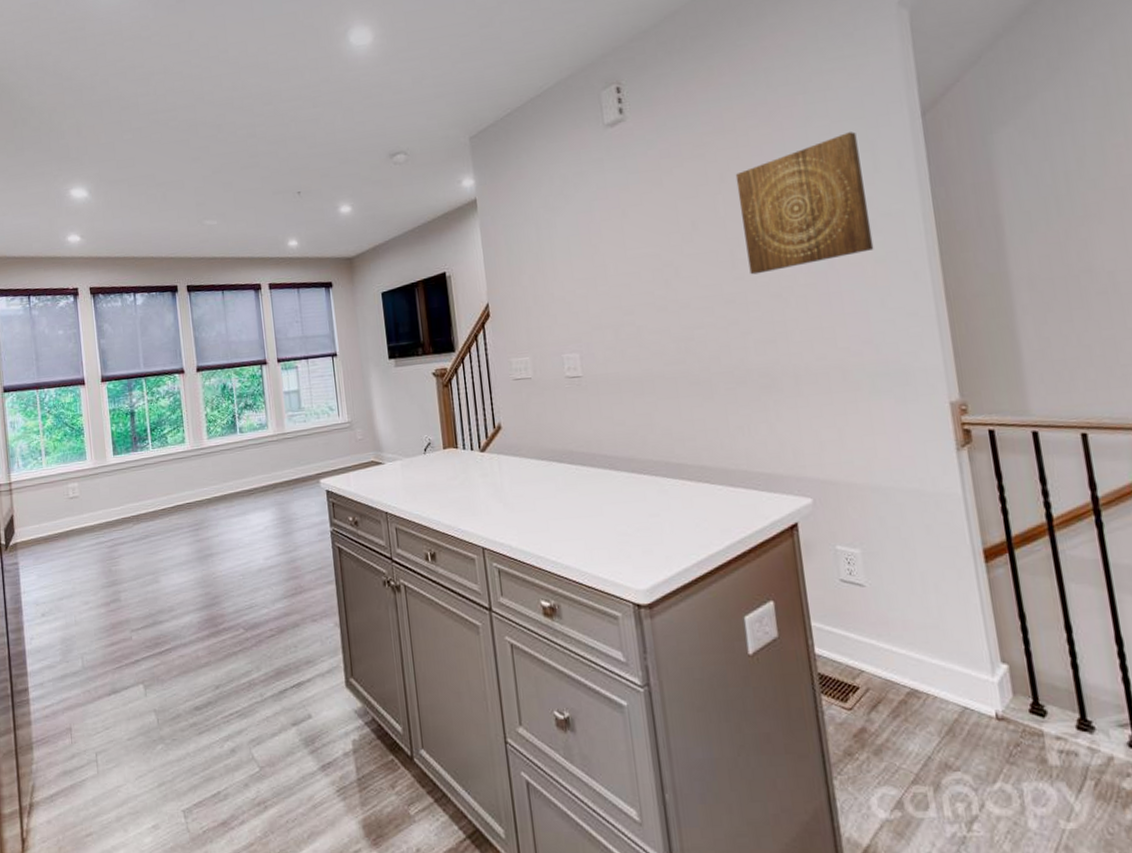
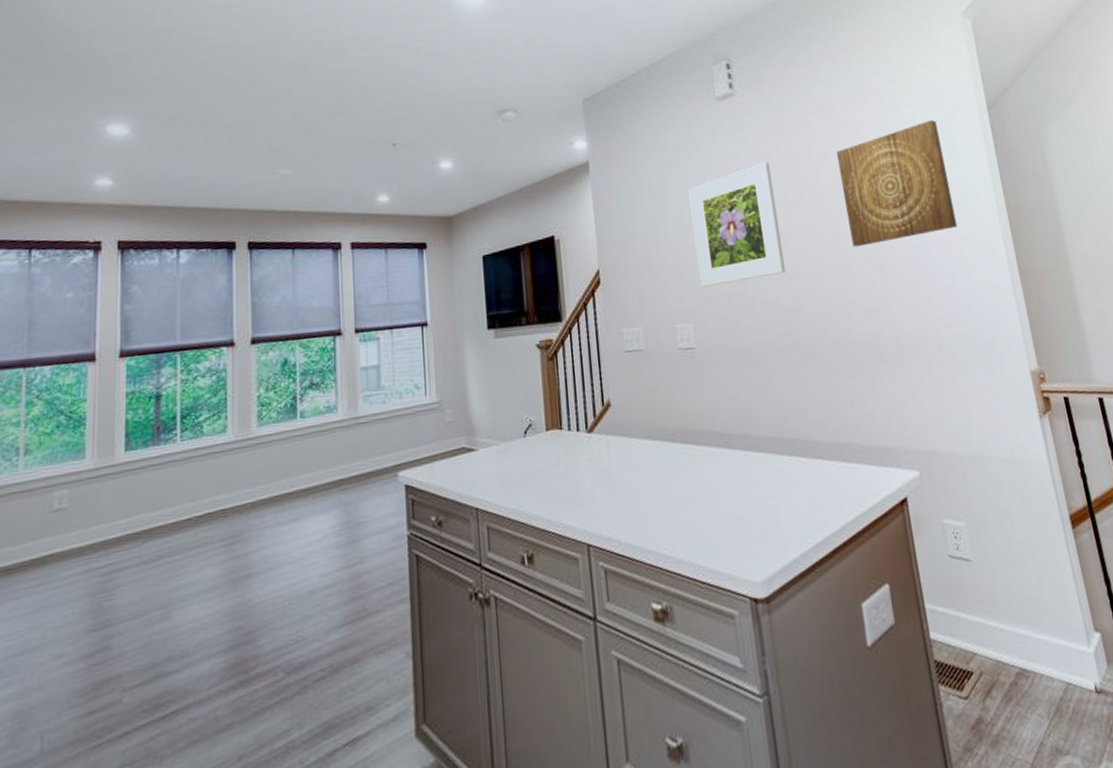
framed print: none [575,189,676,318] -> present [688,162,785,287]

